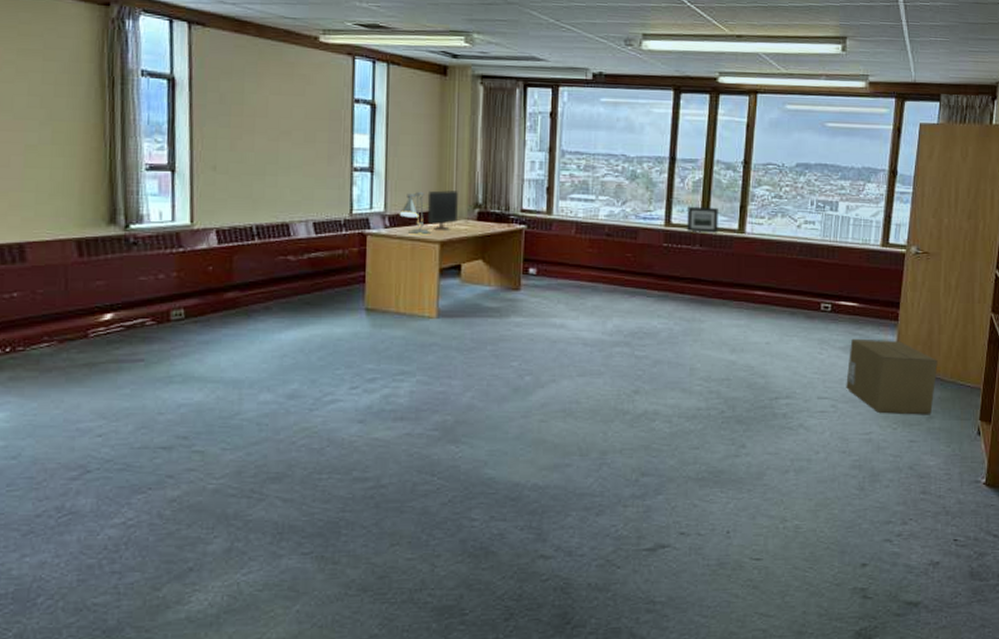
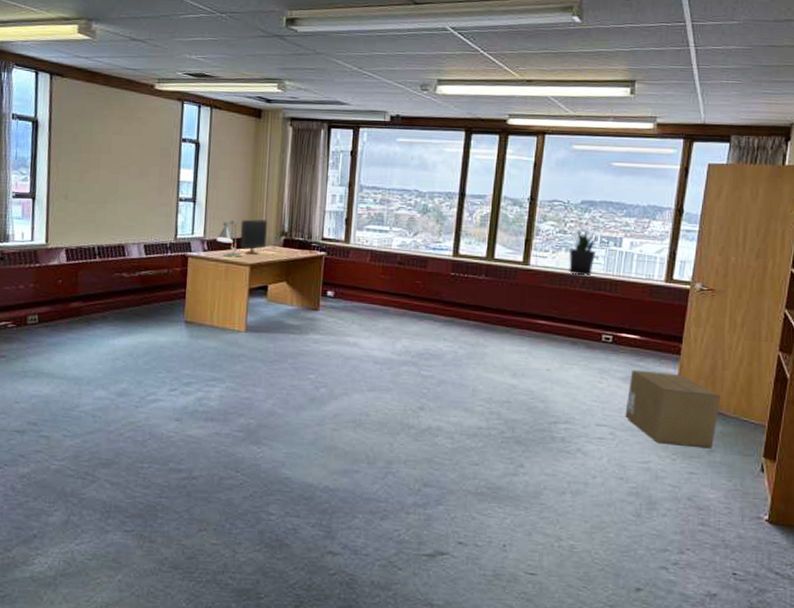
picture frame: present [687,206,718,233] -> none [474,239,504,264]
planter: none [784,193,813,242] -> present [568,229,597,275]

